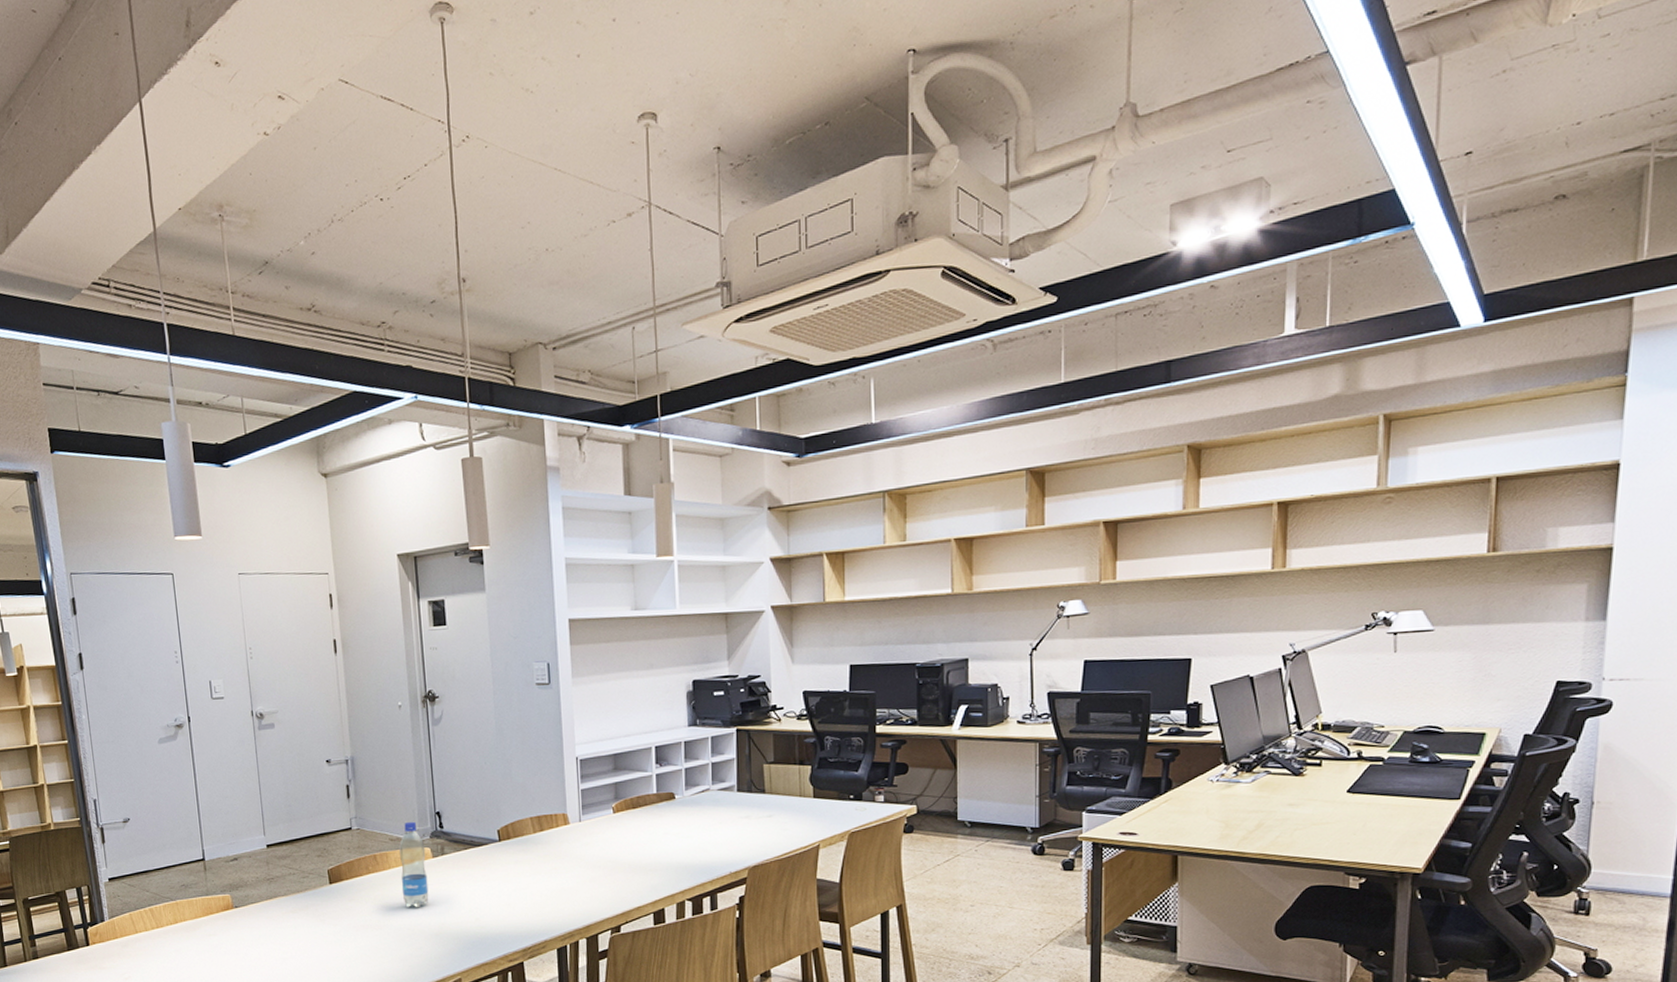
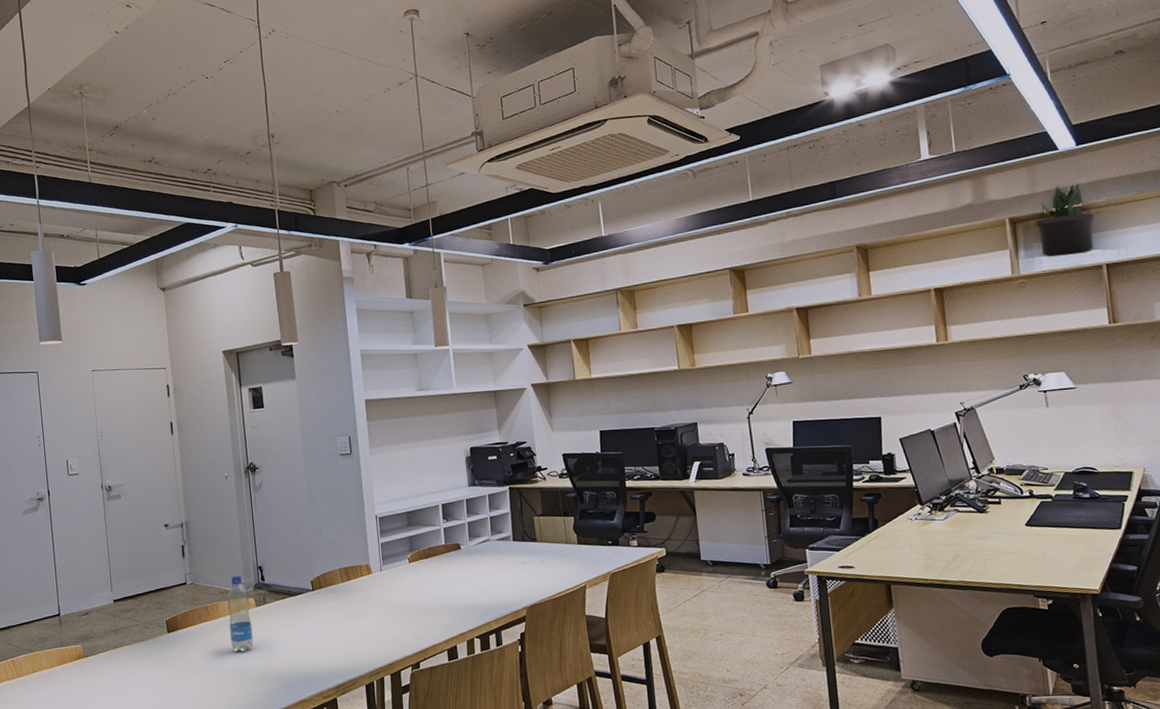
planter: none [1417,371,1491,467] -> present [1036,182,1094,258]

